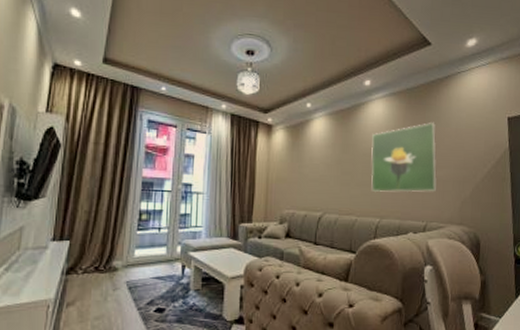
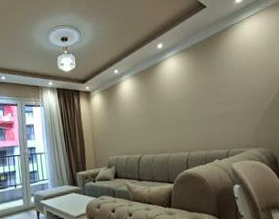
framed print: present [371,123,437,193] -> none [171,68,233,132]

